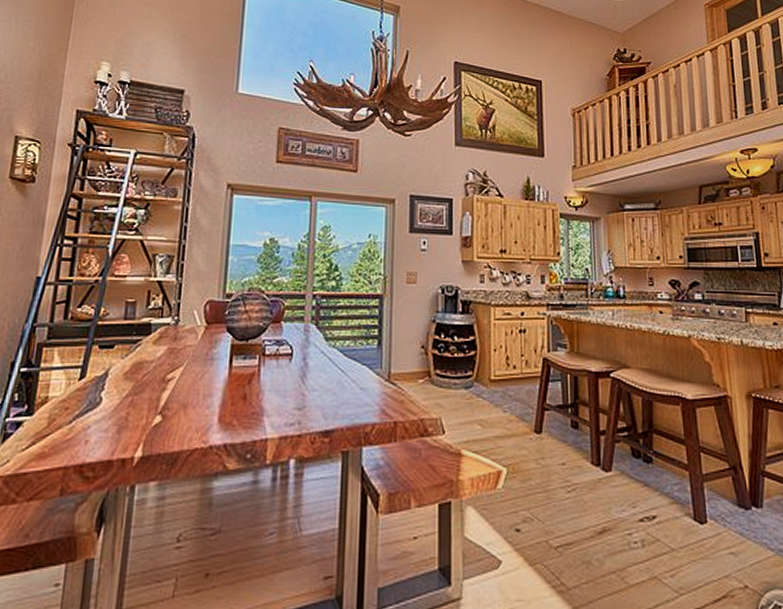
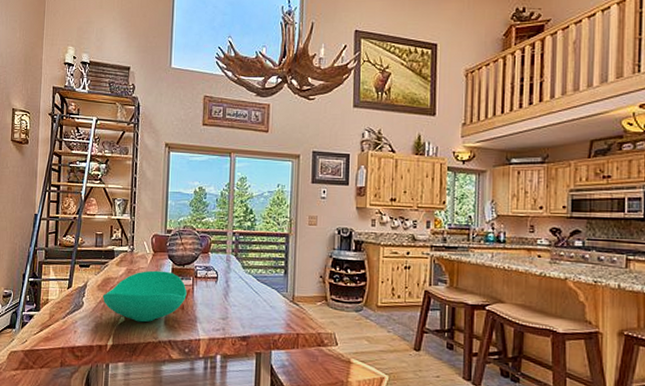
table top decor: none [130,348,251,421] -> present [102,270,187,323]

